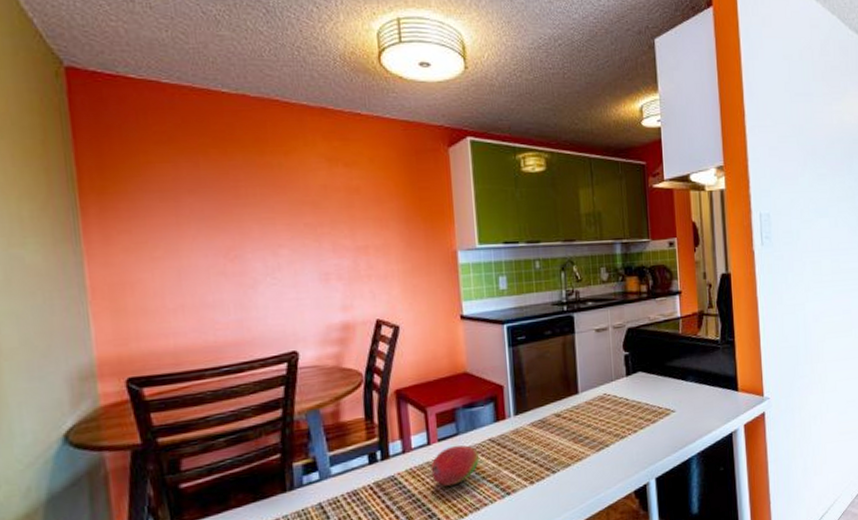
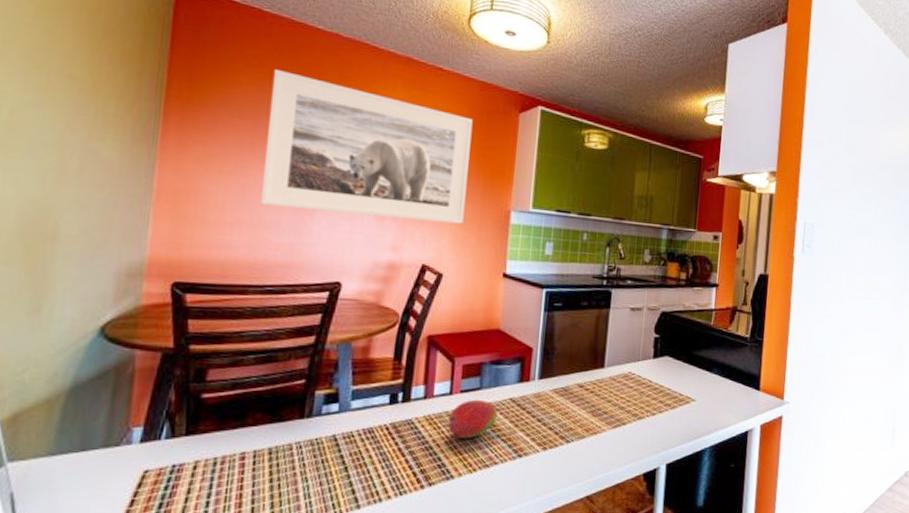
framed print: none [185,143,410,286] -> present [260,69,473,224]

